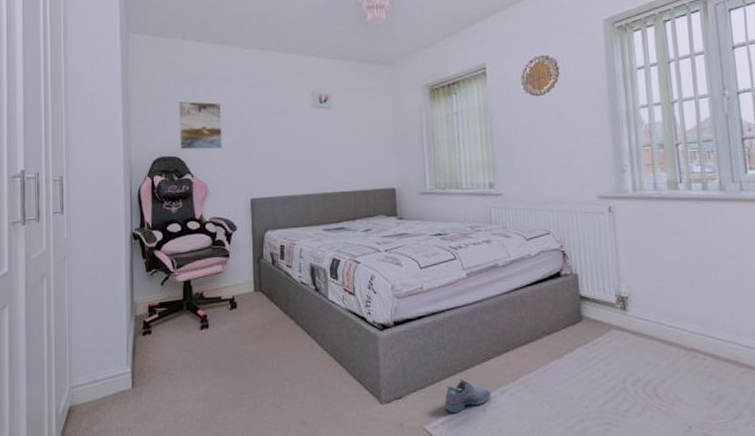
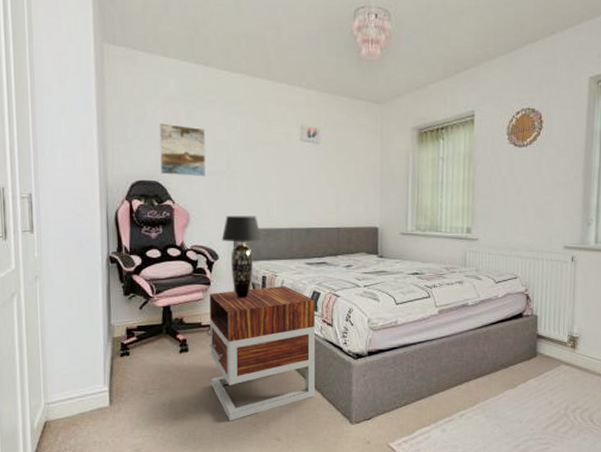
nightstand: none [229,254,341,403] -> present [209,286,316,421]
table lamp: none [239,184,278,270] -> present [221,215,261,299]
shoe: present [444,378,492,414] -> none [409,403,451,433]

